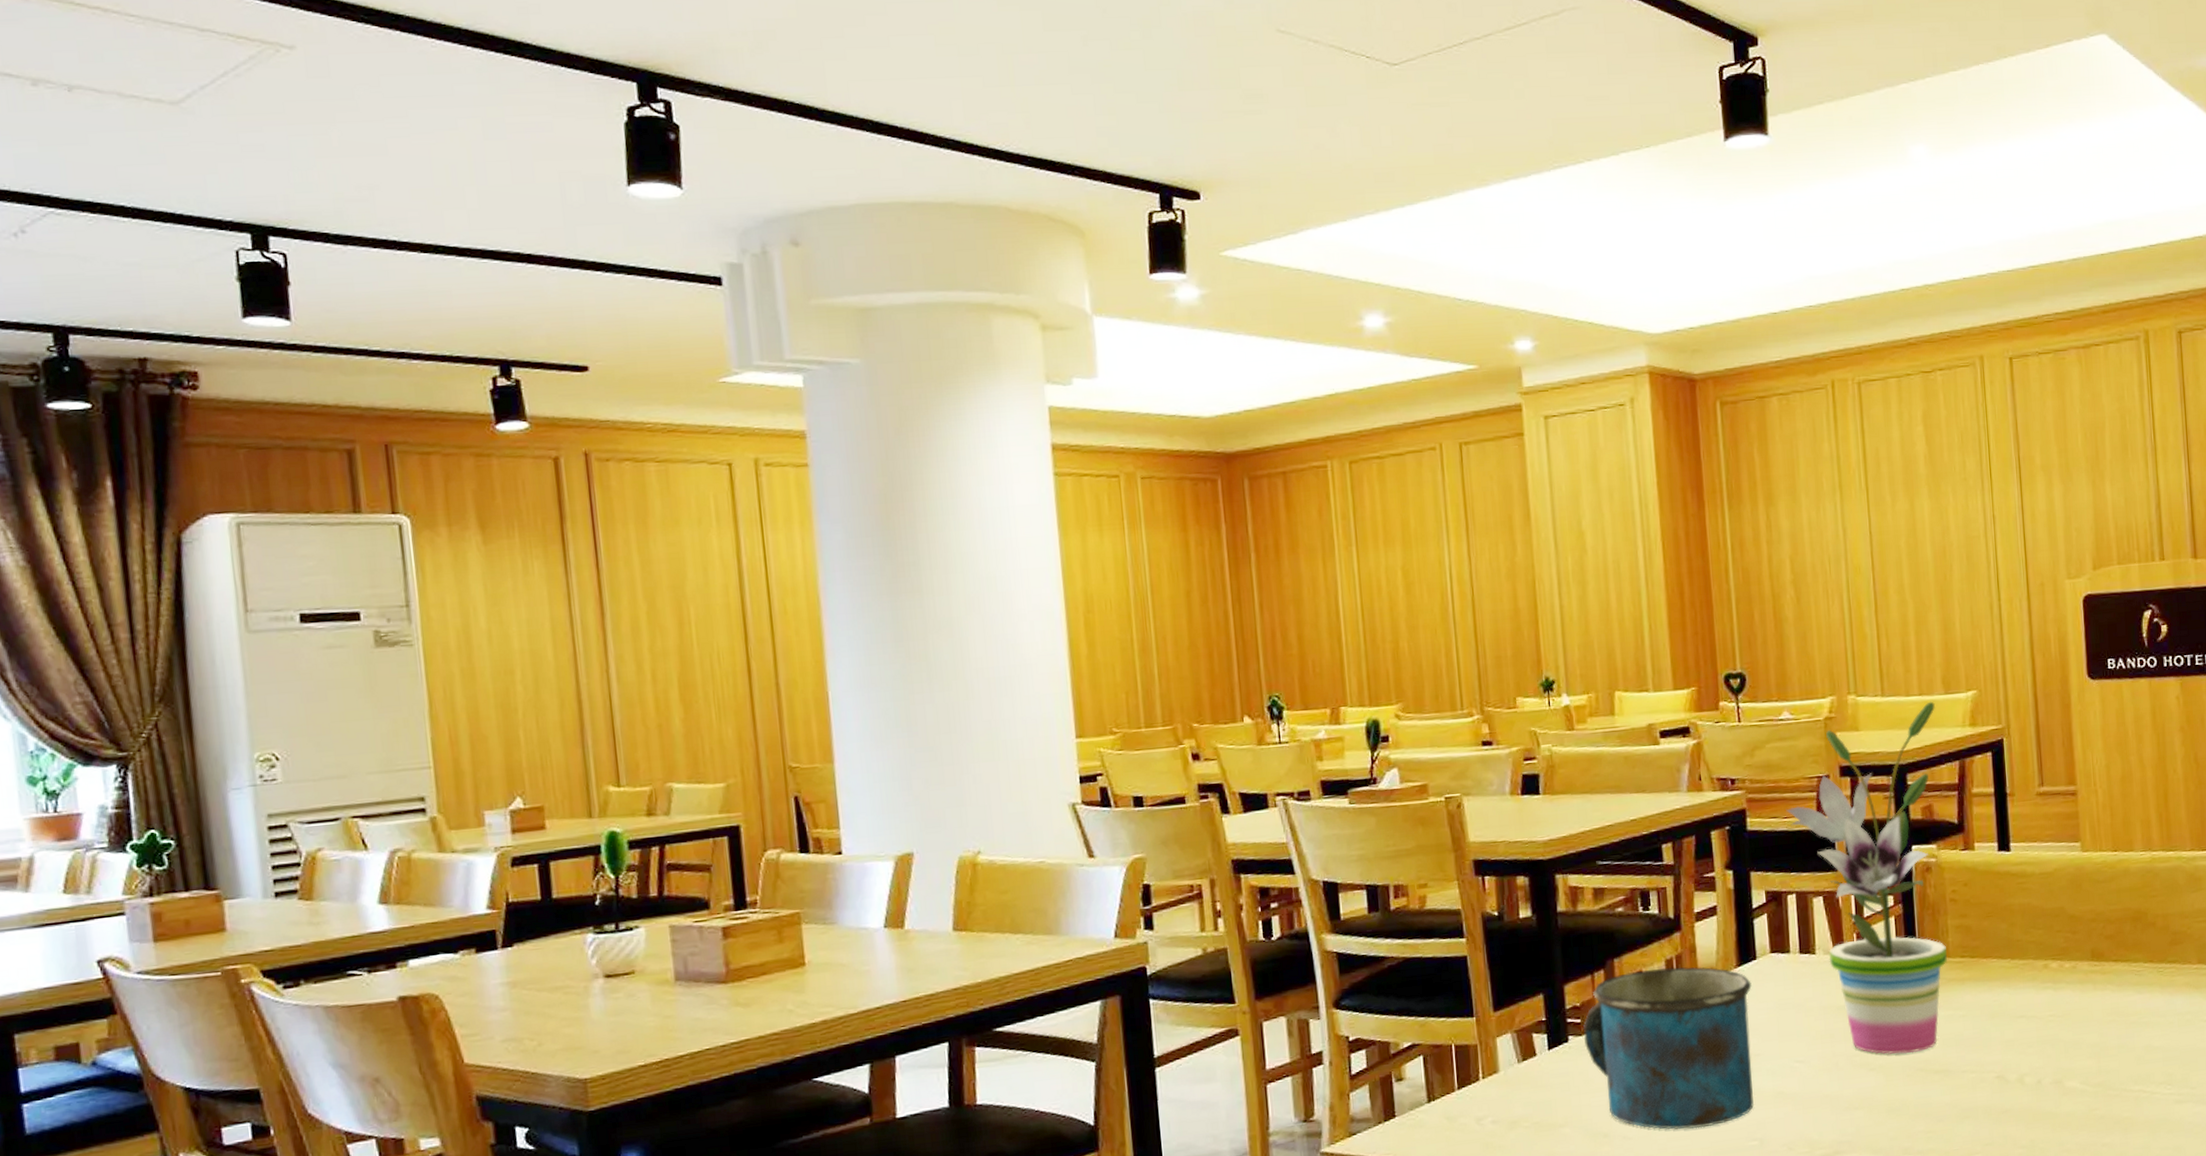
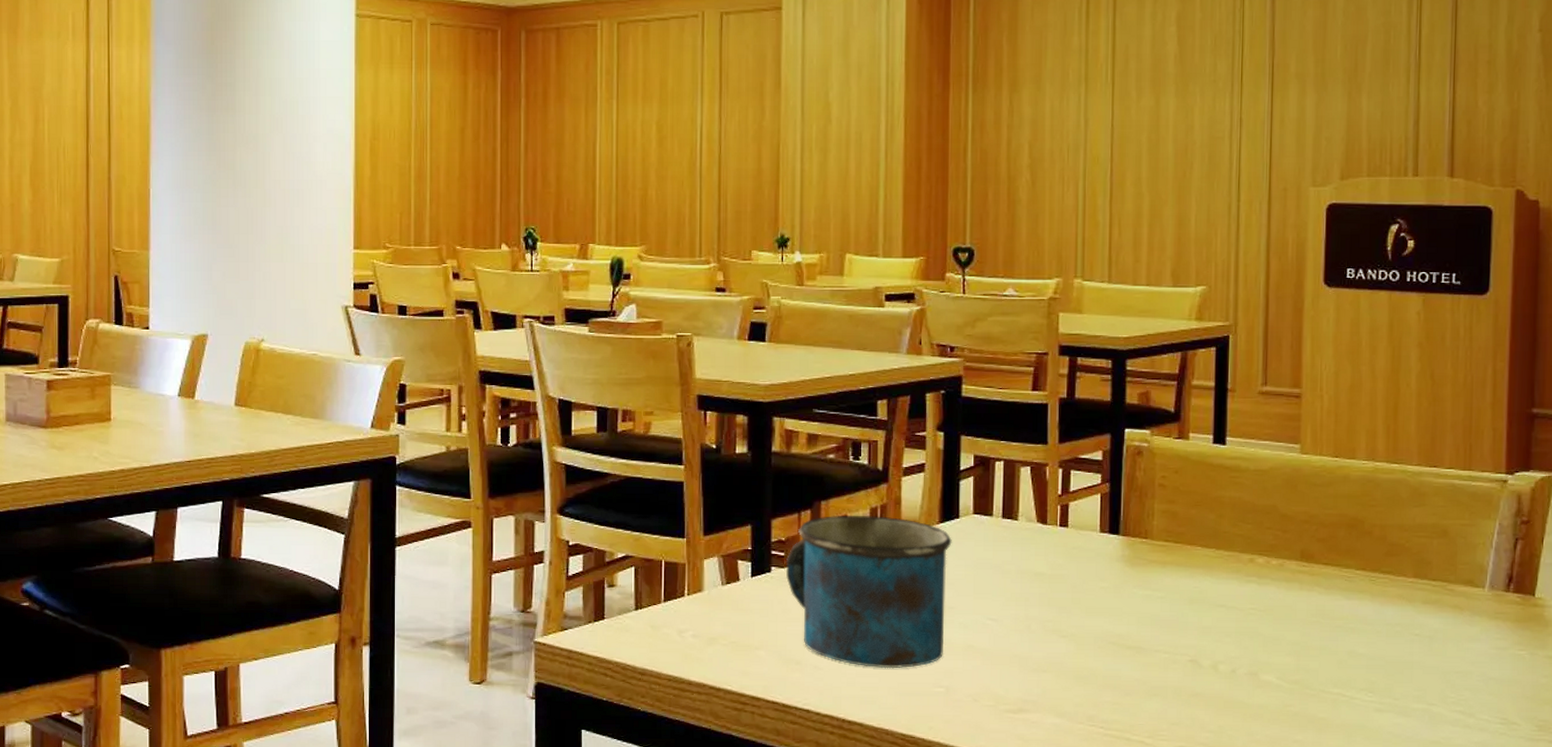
potted plant: present [1786,701,1947,1055] -> none [1002,292,1162,627]

